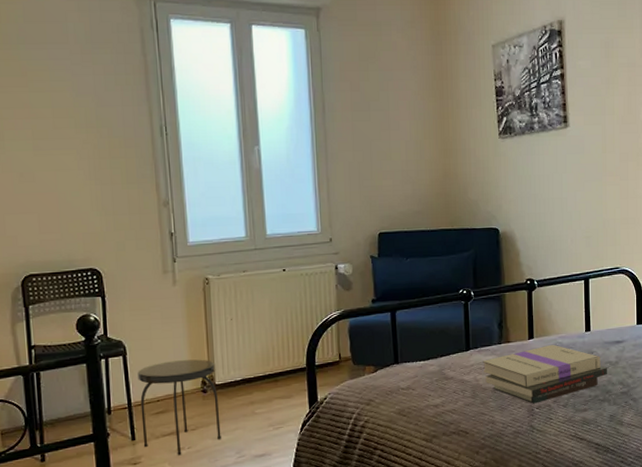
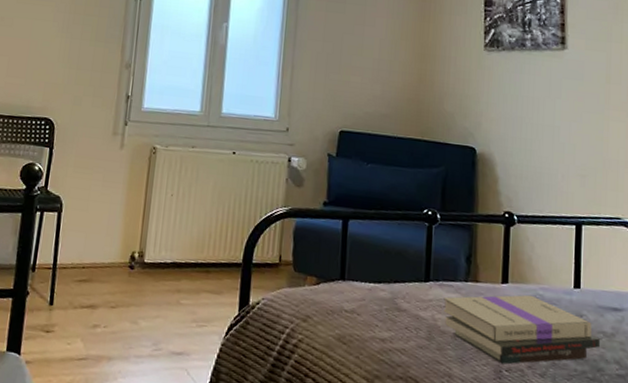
side table: present [137,359,221,456] -> none [59,227,148,334]

